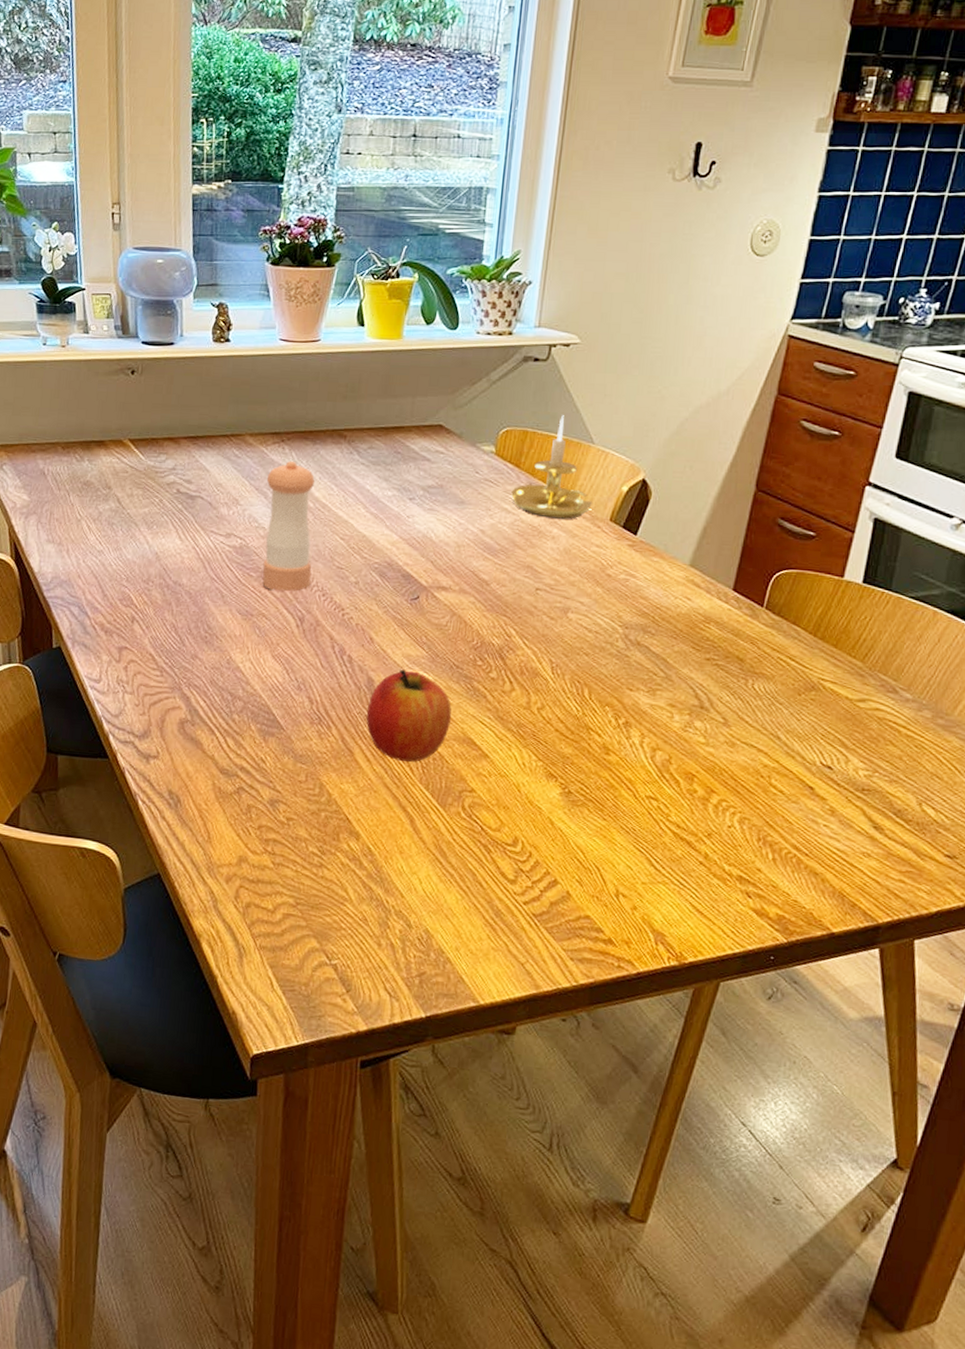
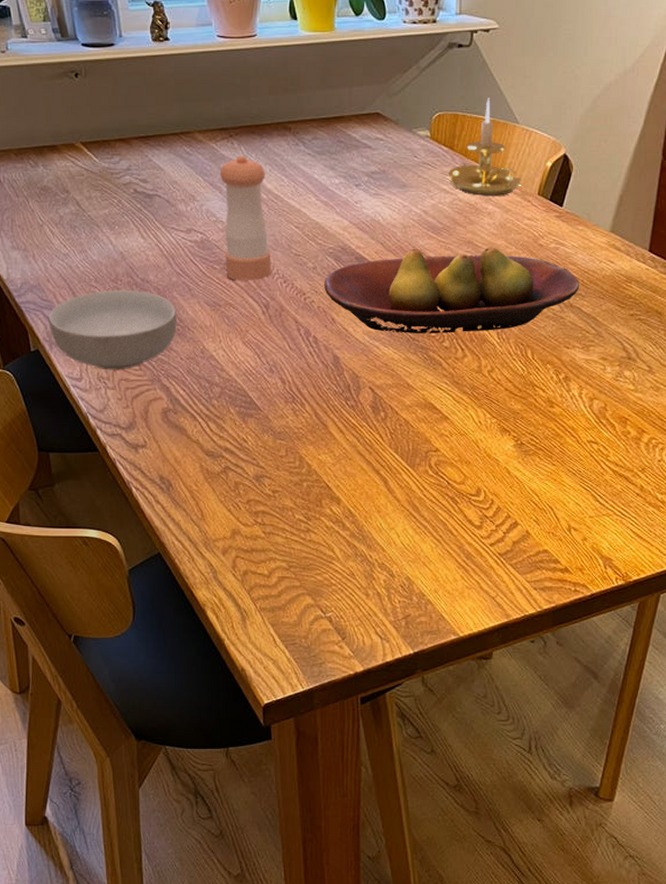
cereal bowl: none [74,590,206,675] -> present [48,289,177,370]
fruit bowl: none [365,569,651,665] -> present [324,247,580,333]
apple: present [366,669,452,762] -> none [335,345,413,429]

